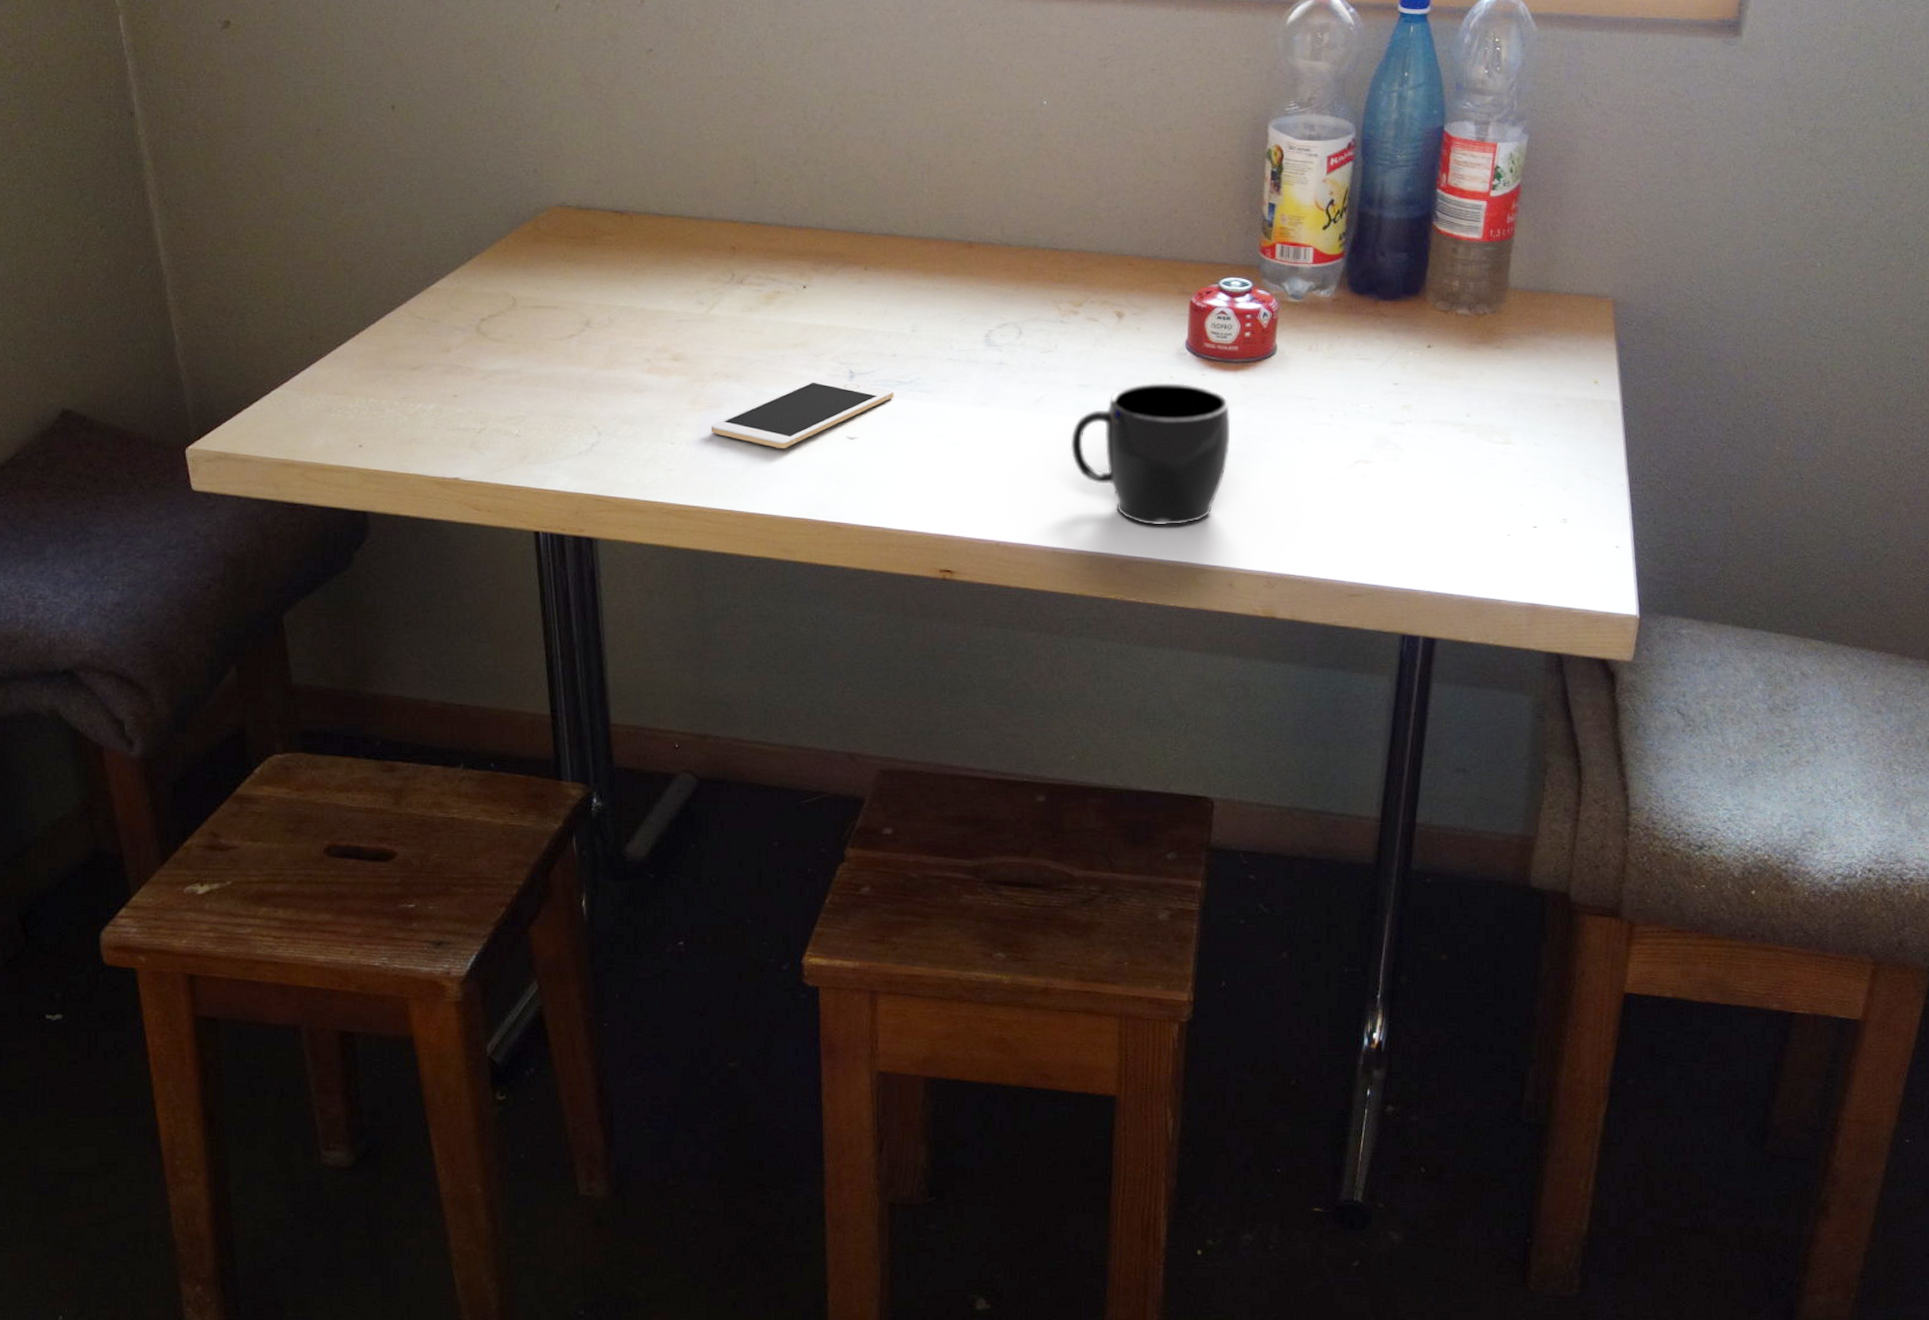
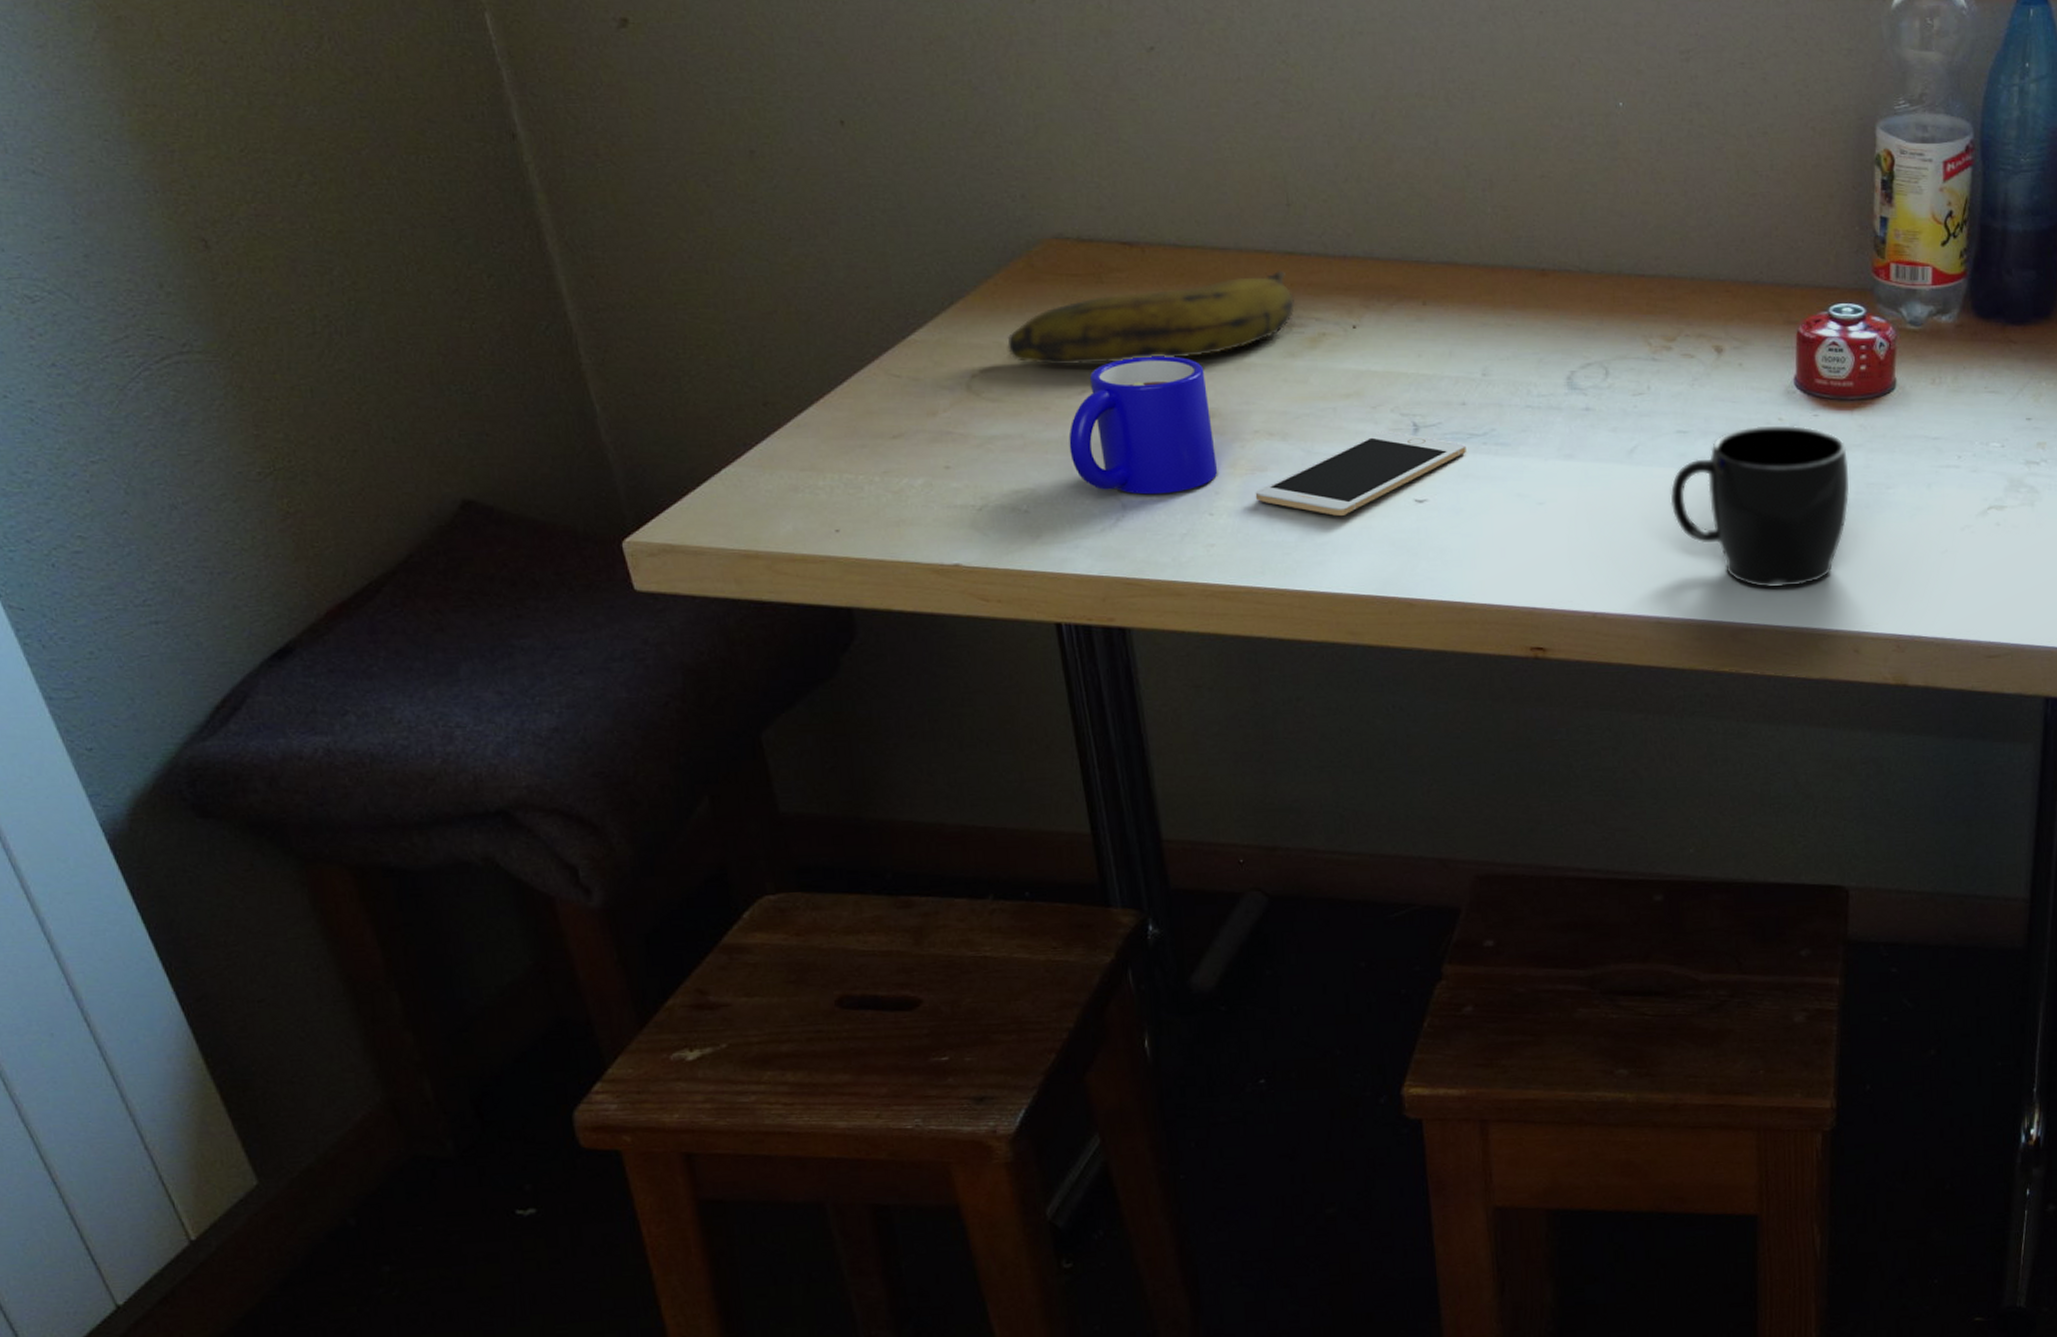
banana: none [513,237,755,313] -> present [1007,270,1295,366]
mug: none [557,307,681,425] -> present [1068,356,1218,495]

